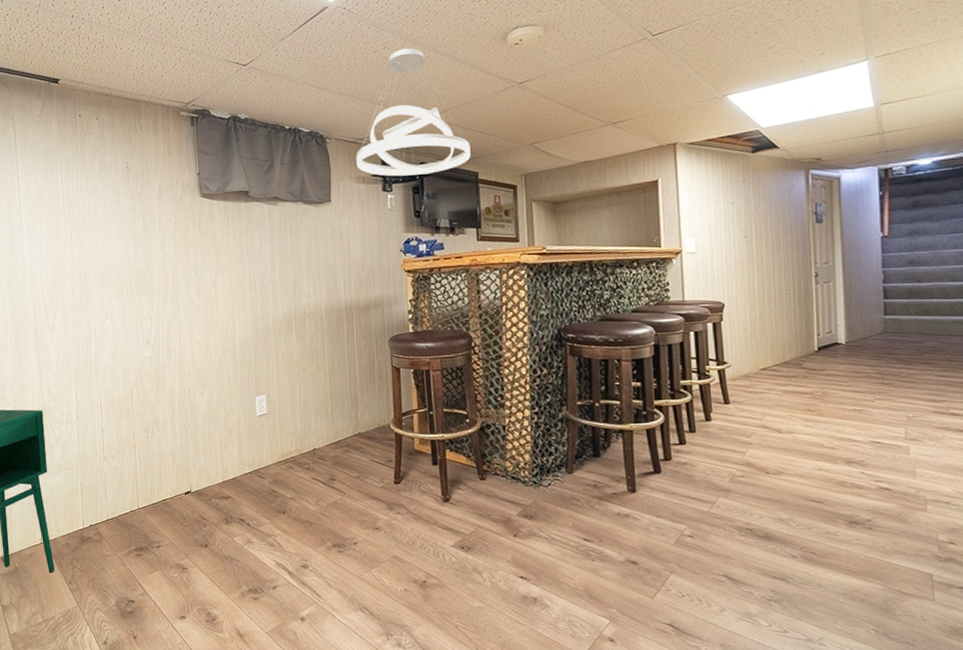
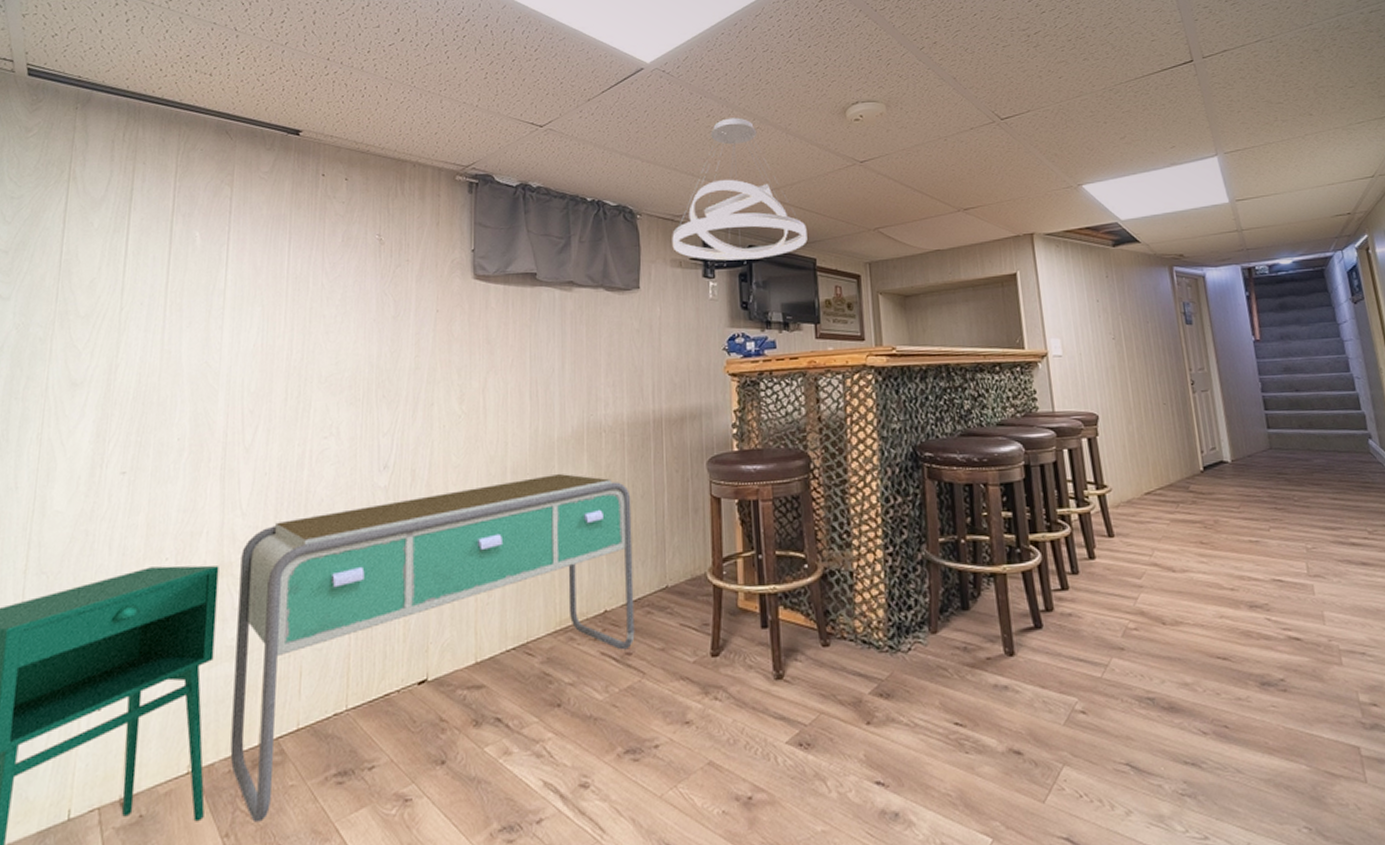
desk: none [56,349,337,576] -> present [230,474,635,823]

